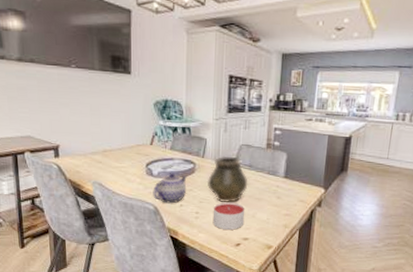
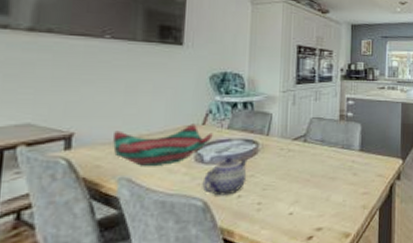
decorative bowl: none [86,143,159,175] -> present [113,124,213,166]
vase: present [207,156,248,202] -> none [272,131,321,187]
candle: present [212,202,245,230] -> none [278,185,318,221]

